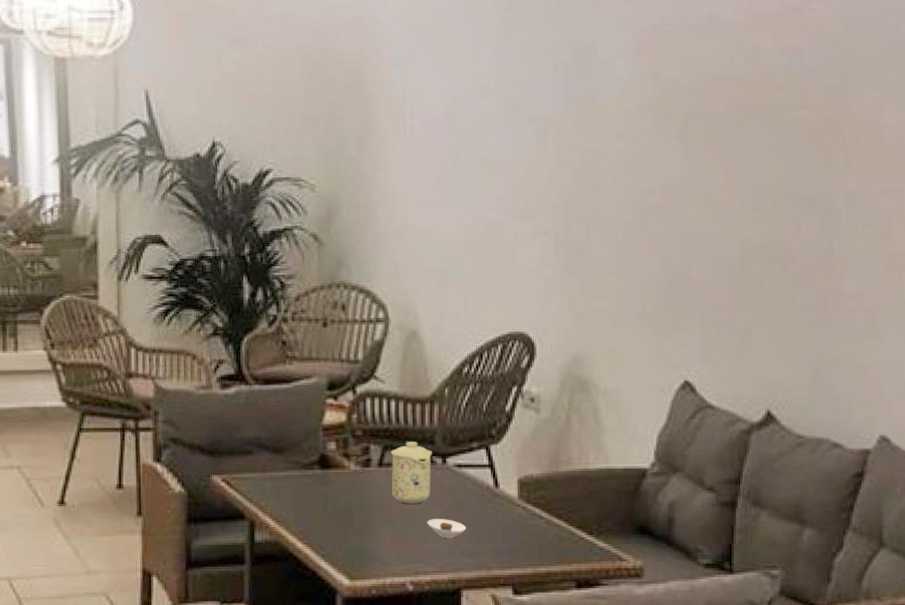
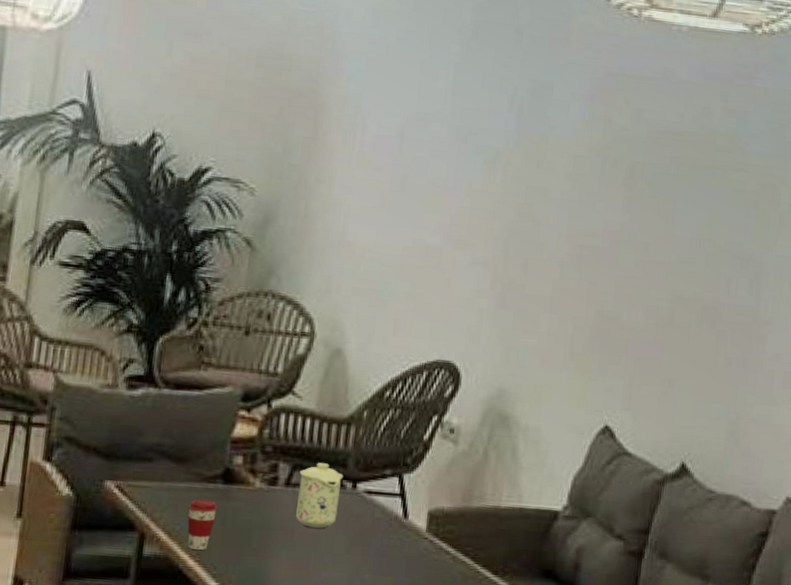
coffee cup: none [291,485,318,534] -> present [187,499,218,551]
saucer: present [427,519,467,539] -> none [329,545,370,568]

